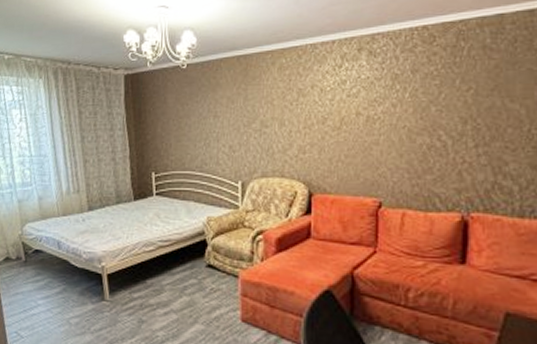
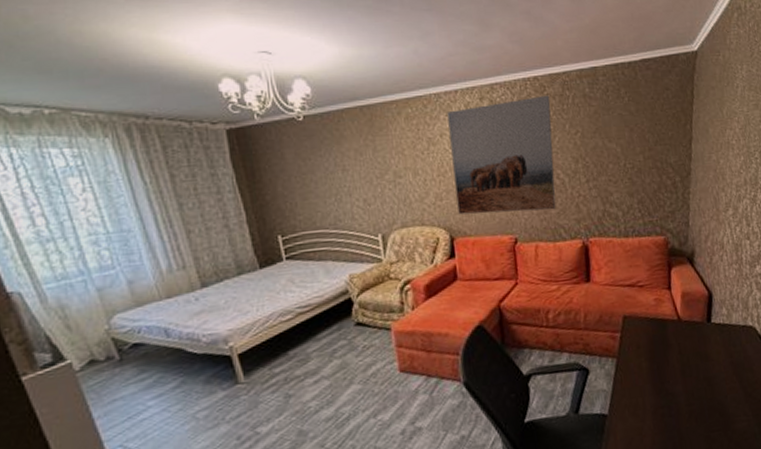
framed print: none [320,46,440,175] -> present [447,95,556,215]

